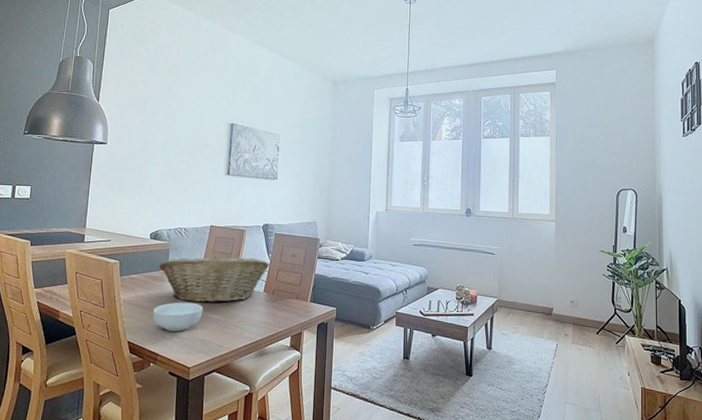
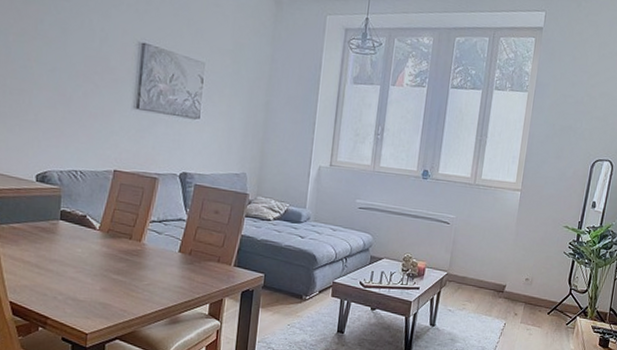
cereal bowl: present [153,302,203,331] -> none [41,259,104,293]
fruit basket: present [158,256,269,303] -> none [47,206,186,263]

